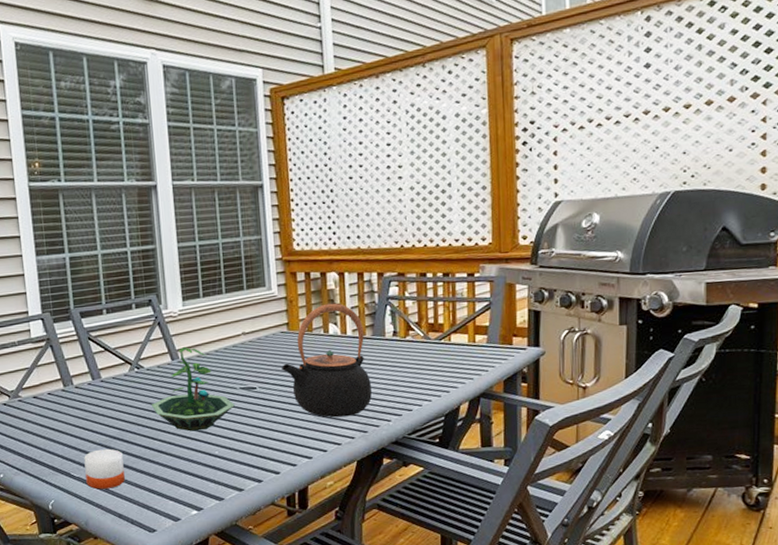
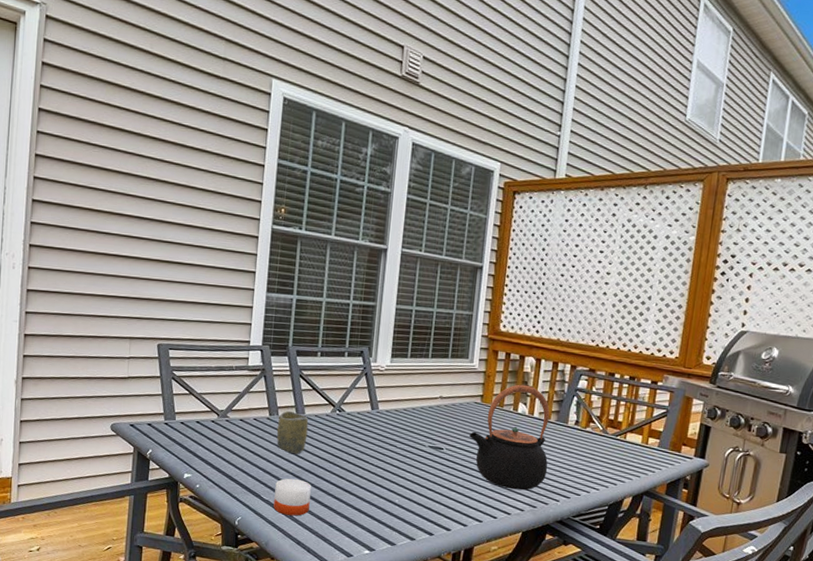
cup: none [74,377,109,424] -> present [276,410,309,455]
terrarium: present [151,347,235,432] -> none [345,399,421,479]

